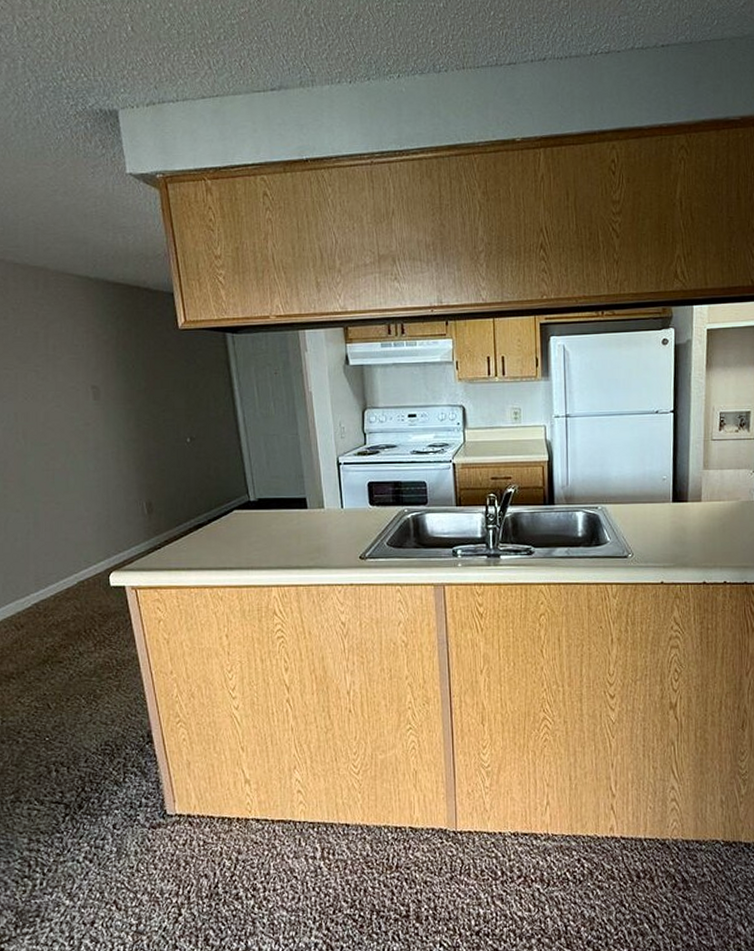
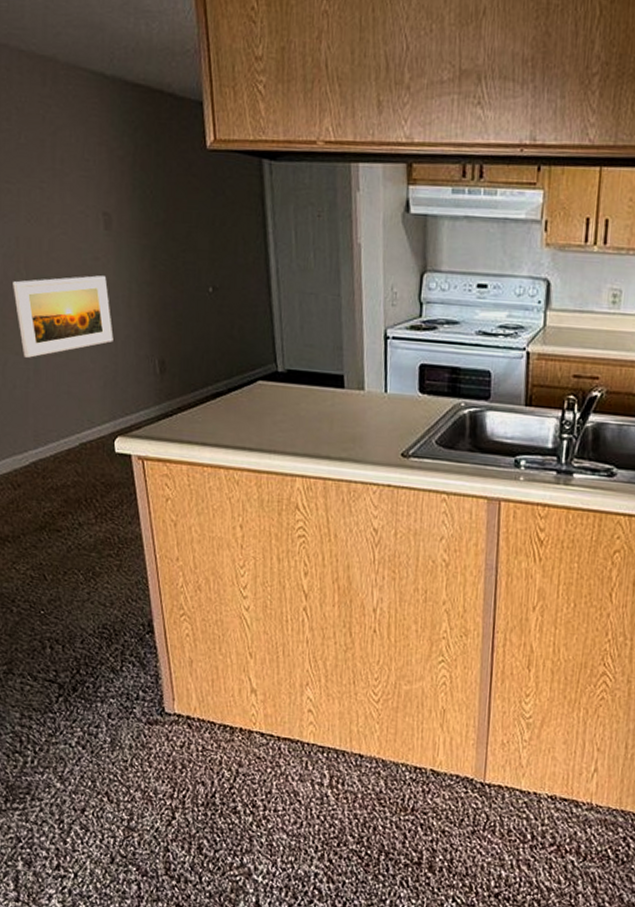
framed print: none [13,438,105,513] -> present [13,275,114,358]

